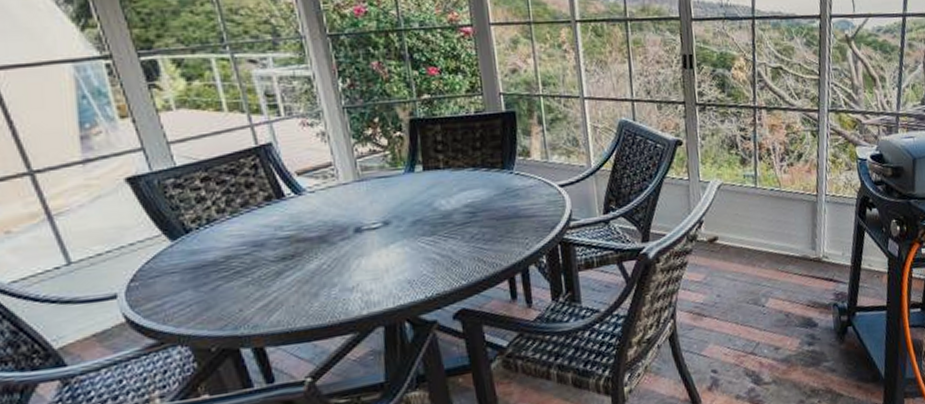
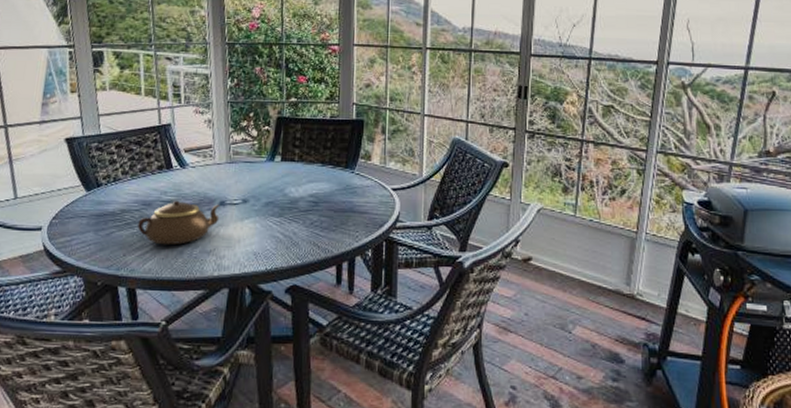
teapot: none [251,231,358,291] -> present [138,201,221,246]

